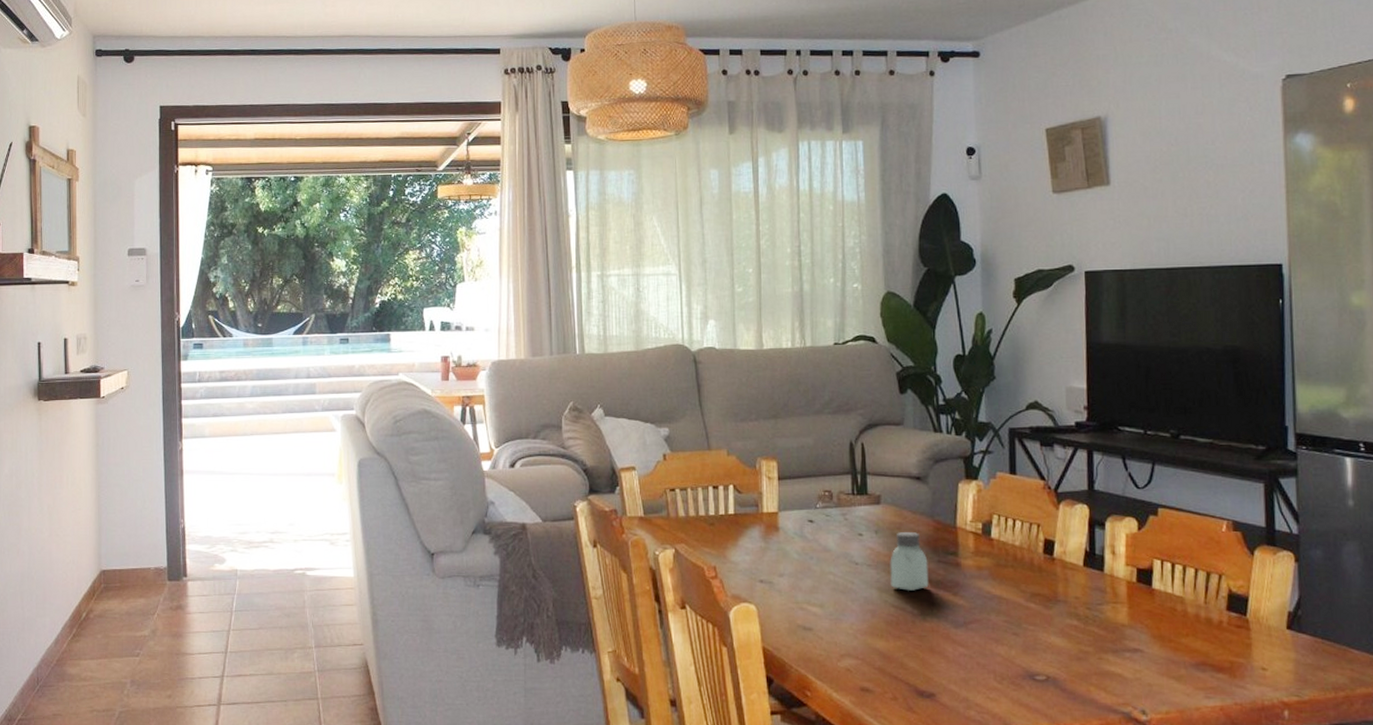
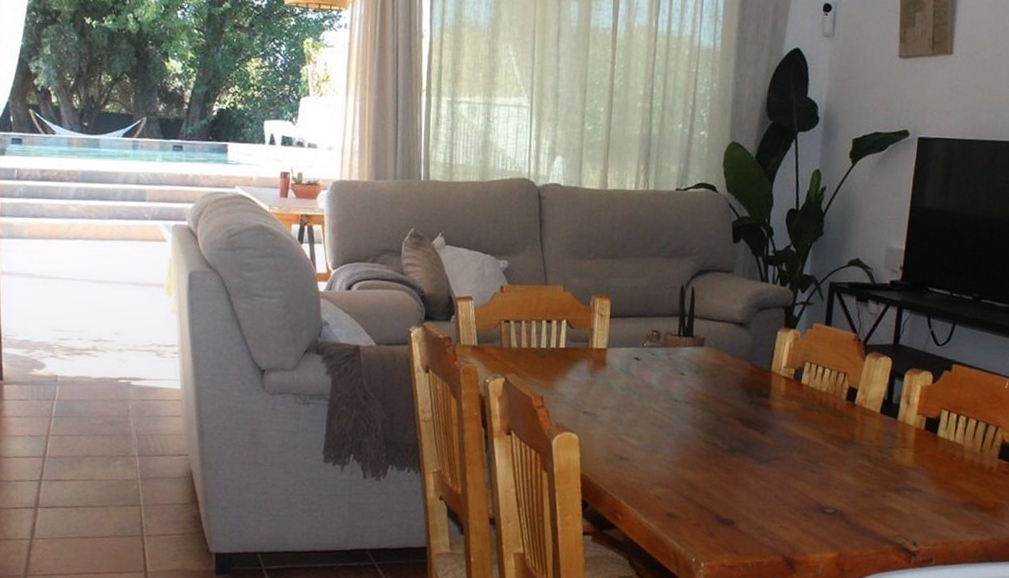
saltshaker: present [890,532,929,591] -> none [705,373,742,428]

